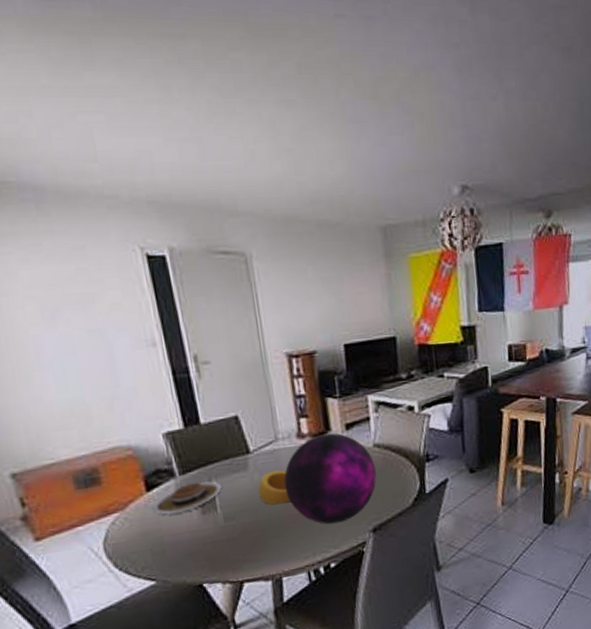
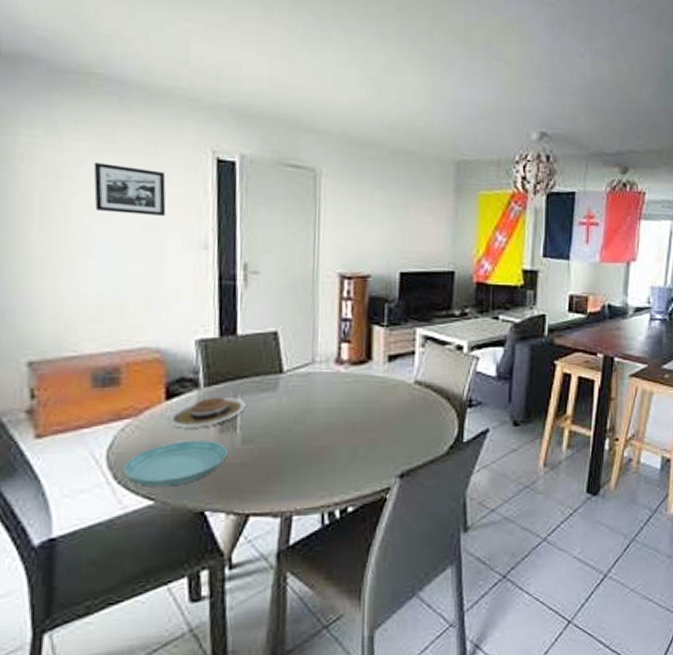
picture frame: none [26,274,109,323] -> present [93,163,166,217]
saucer: none [121,522,213,570] -> present [123,440,228,487]
ring: present [258,470,291,505] -> none [284,395,318,433]
decorative orb: present [284,433,377,524] -> none [313,363,413,463]

